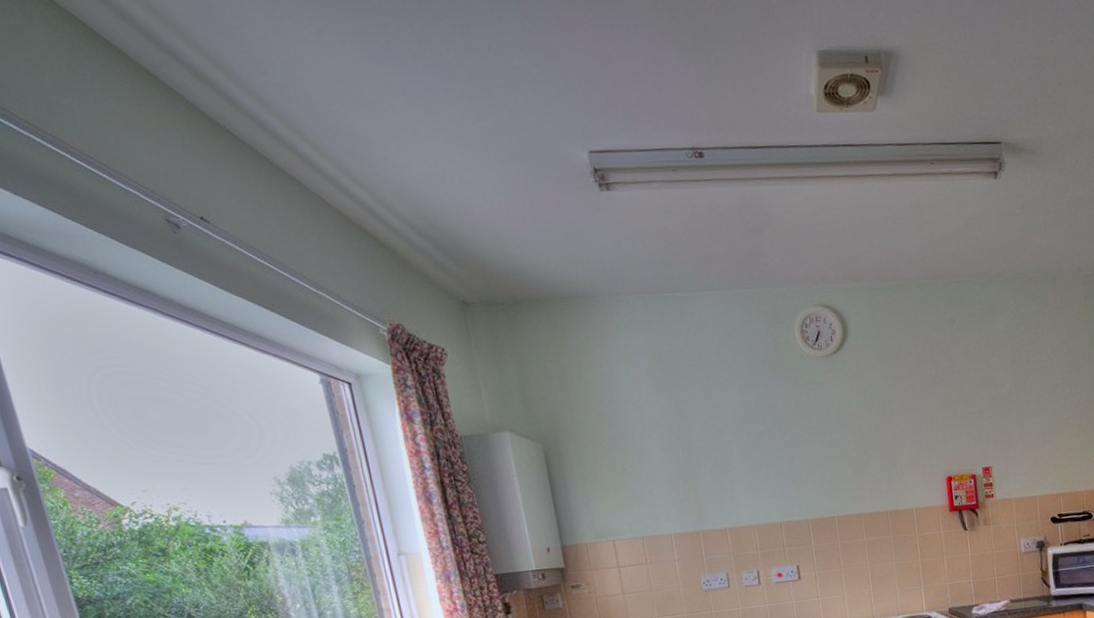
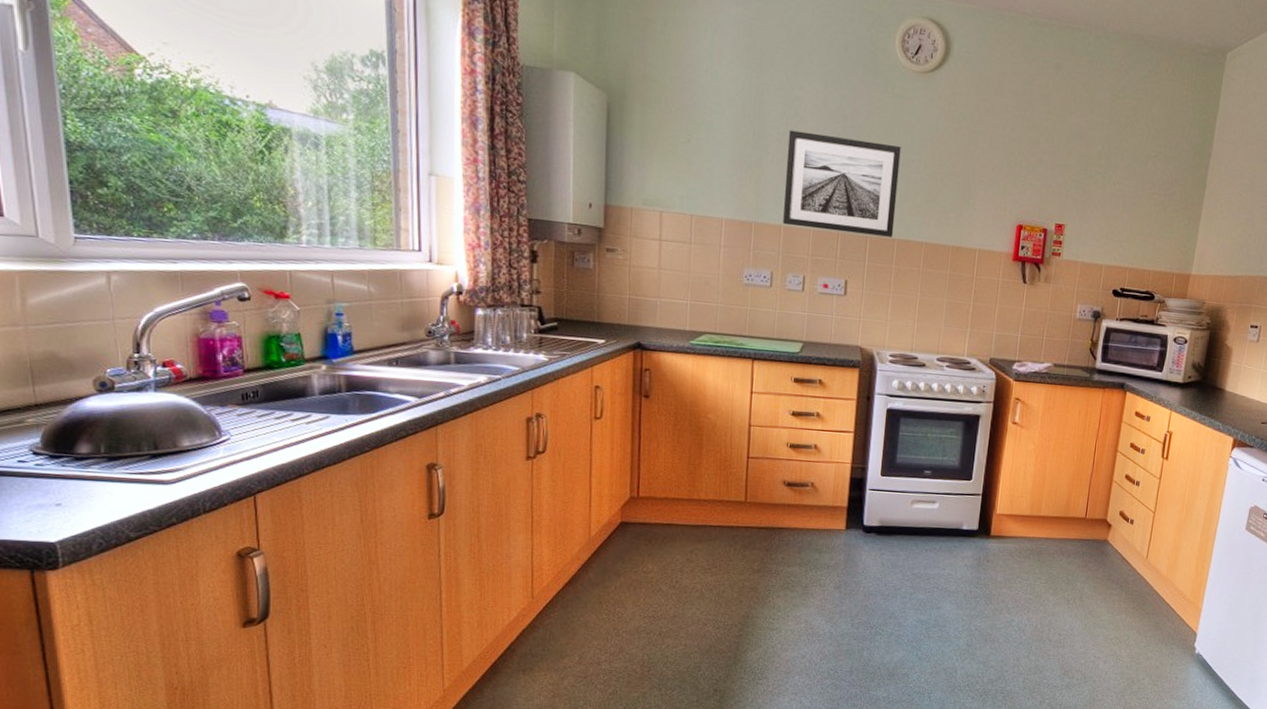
wall art: none [714,429,833,527] -> present [783,130,901,237]

